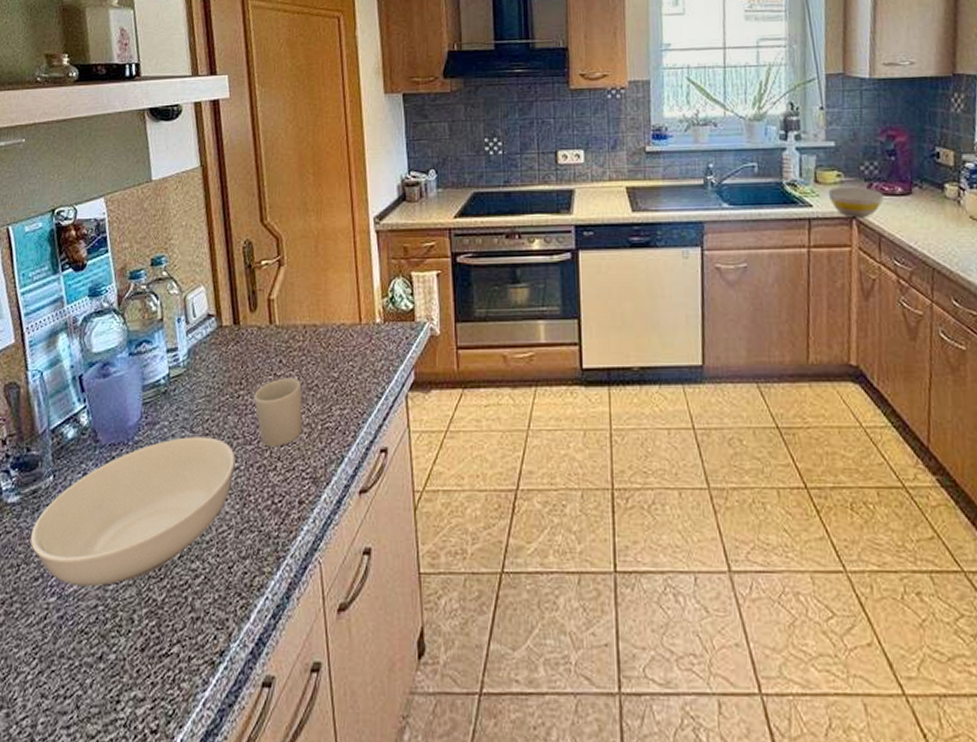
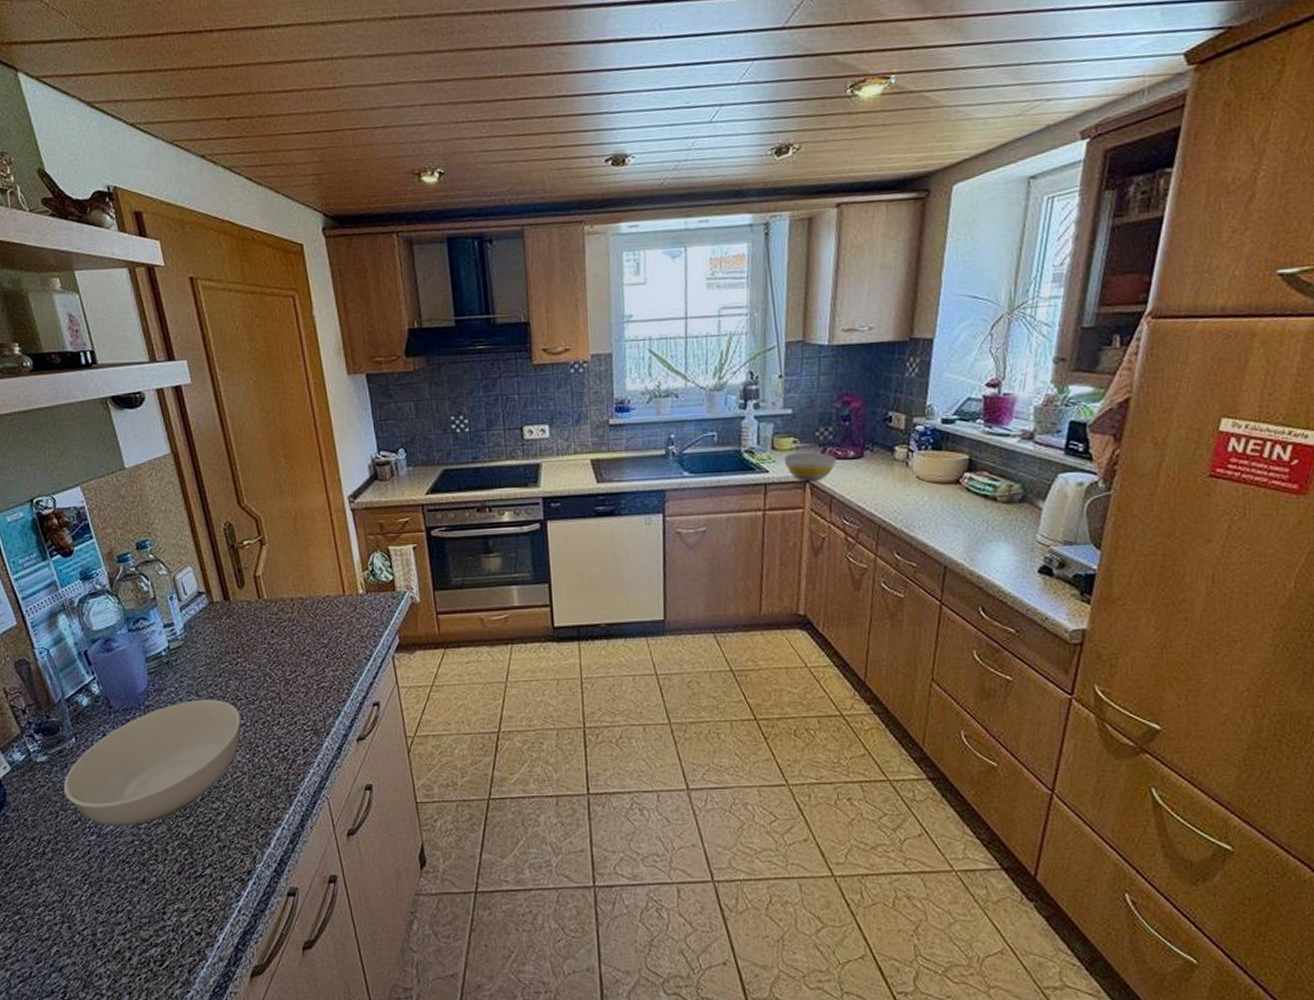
mug: present [254,378,303,447] -> none [251,645,299,706]

